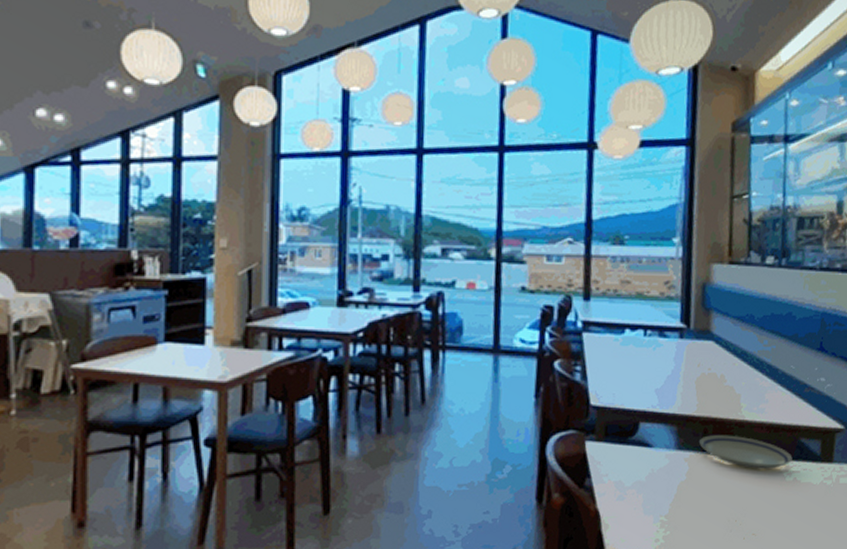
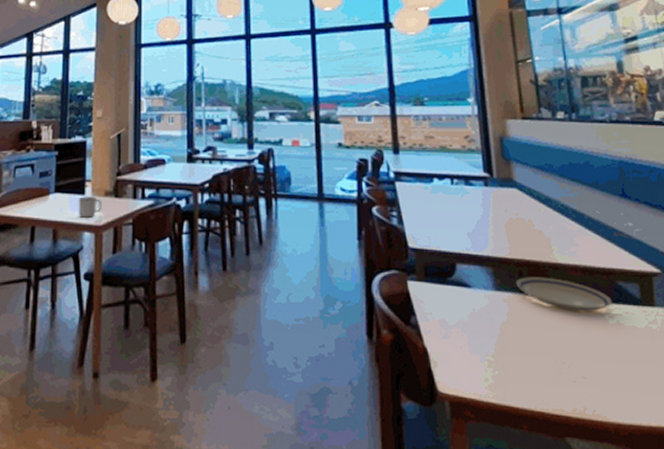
mug: none [196,347,227,373] -> present [78,196,102,218]

